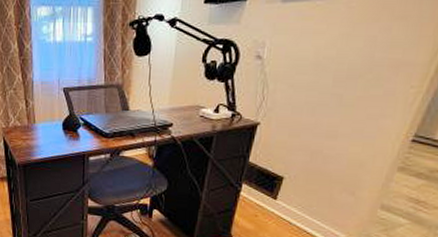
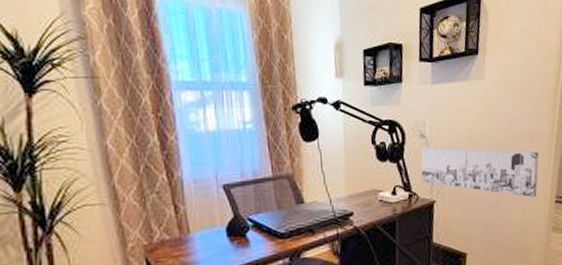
wall art: none [249,69,404,133] -> present [421,146,539,198]

